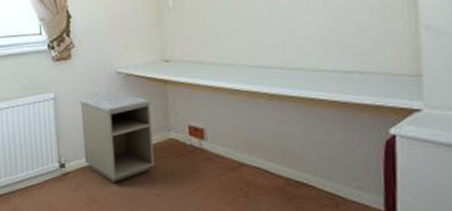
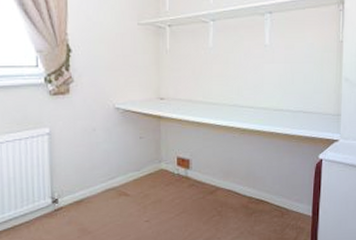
nightstand: present [80,93,155,182] -> none [77,128,146,213]

